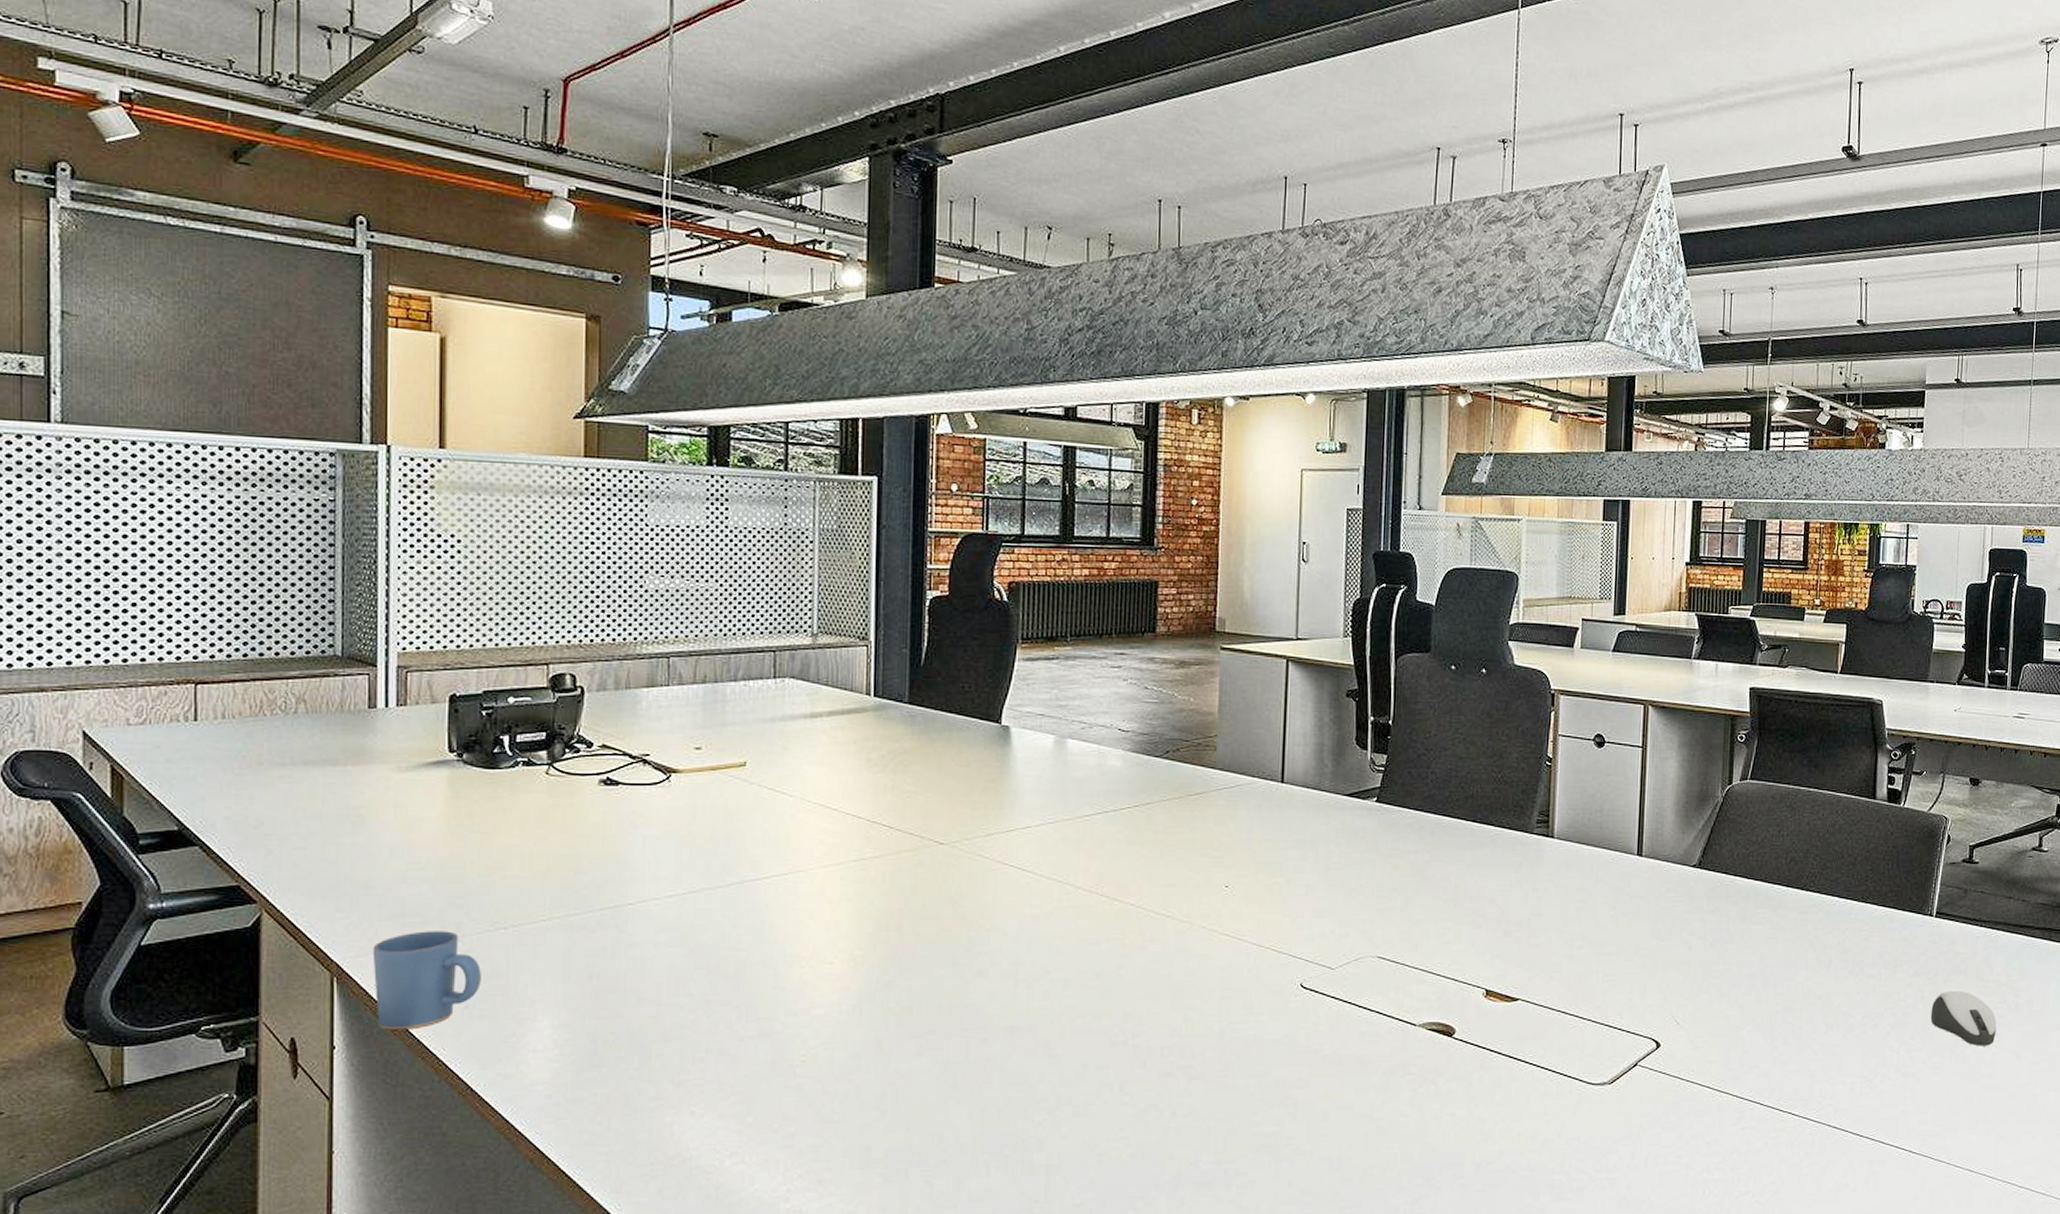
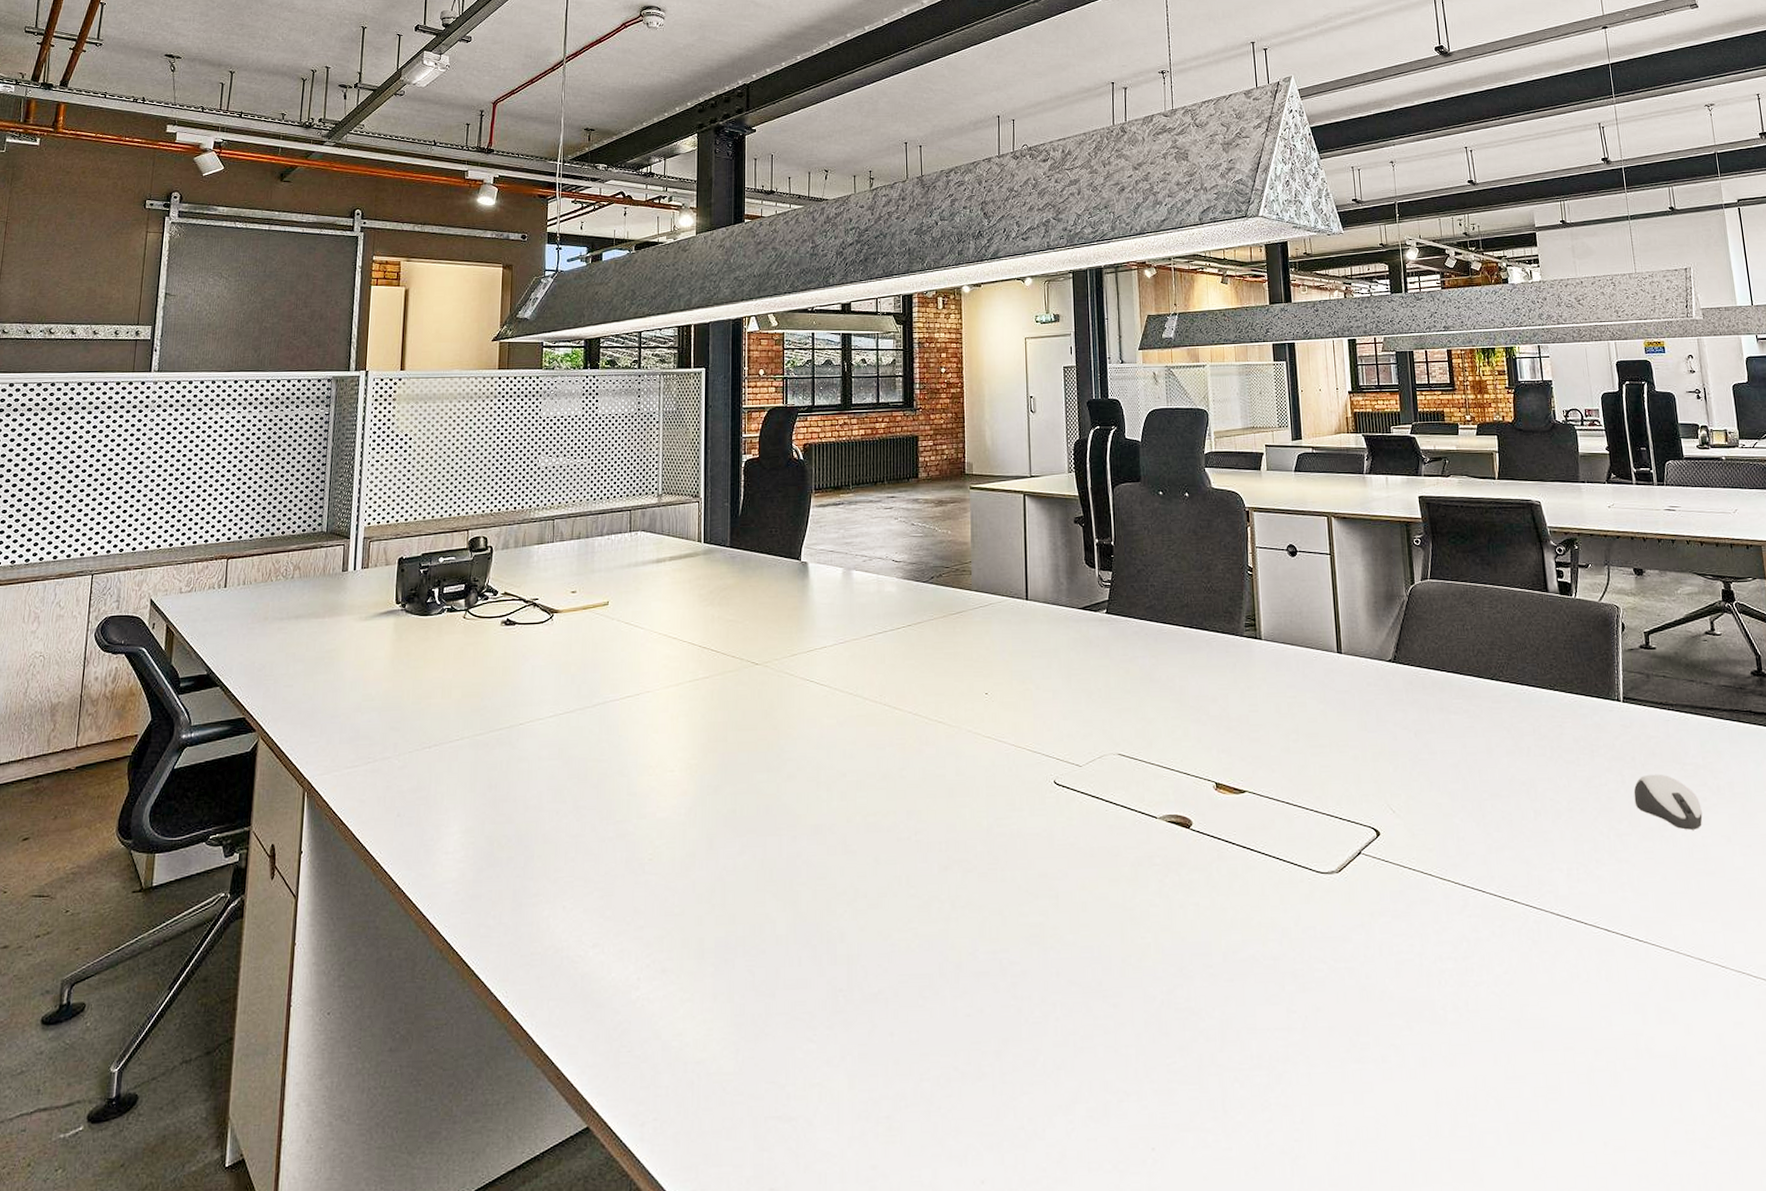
mug: present [372,931,481,1030] -> none [333,751,411,837]

